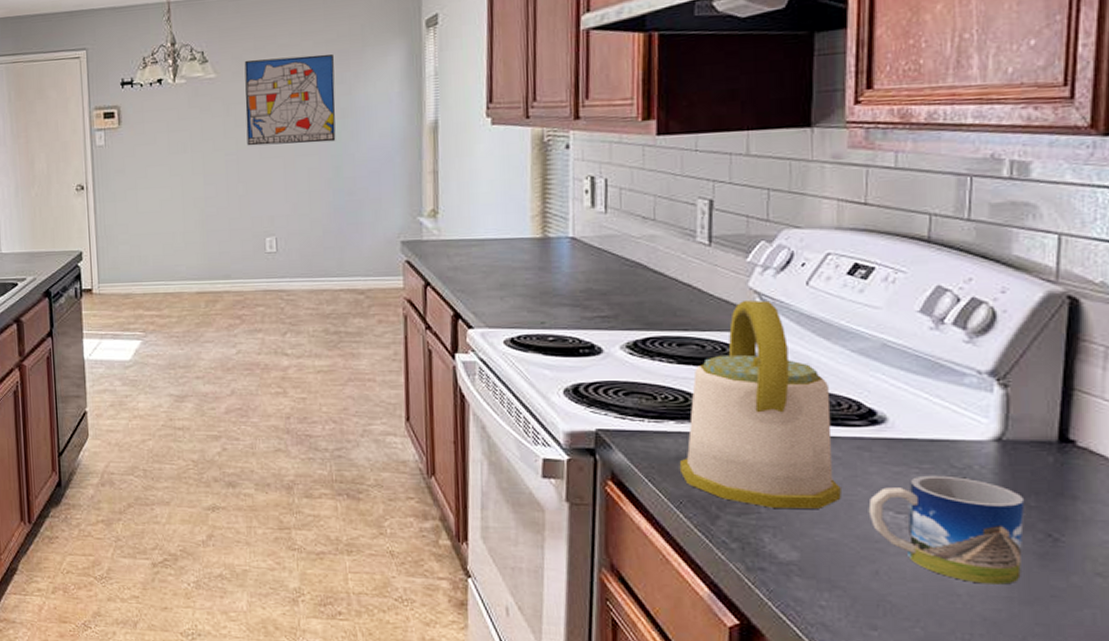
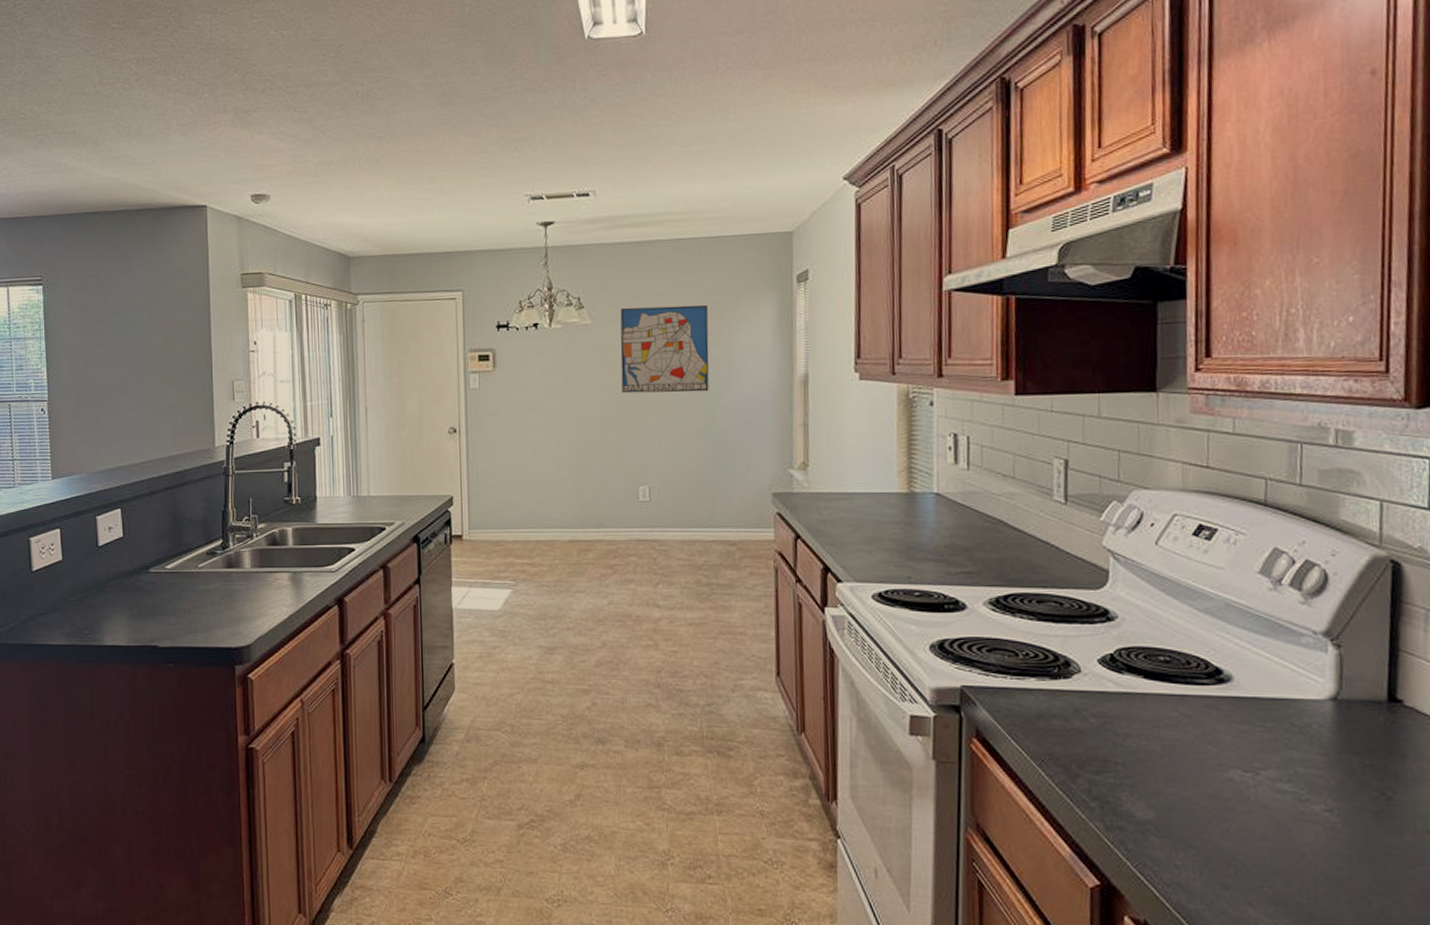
kettle: present [679,300,841,509] -> none [1040,559,1193,767]
mug: present [868,475,1025,585] -> none [1218,734,1360,843]

